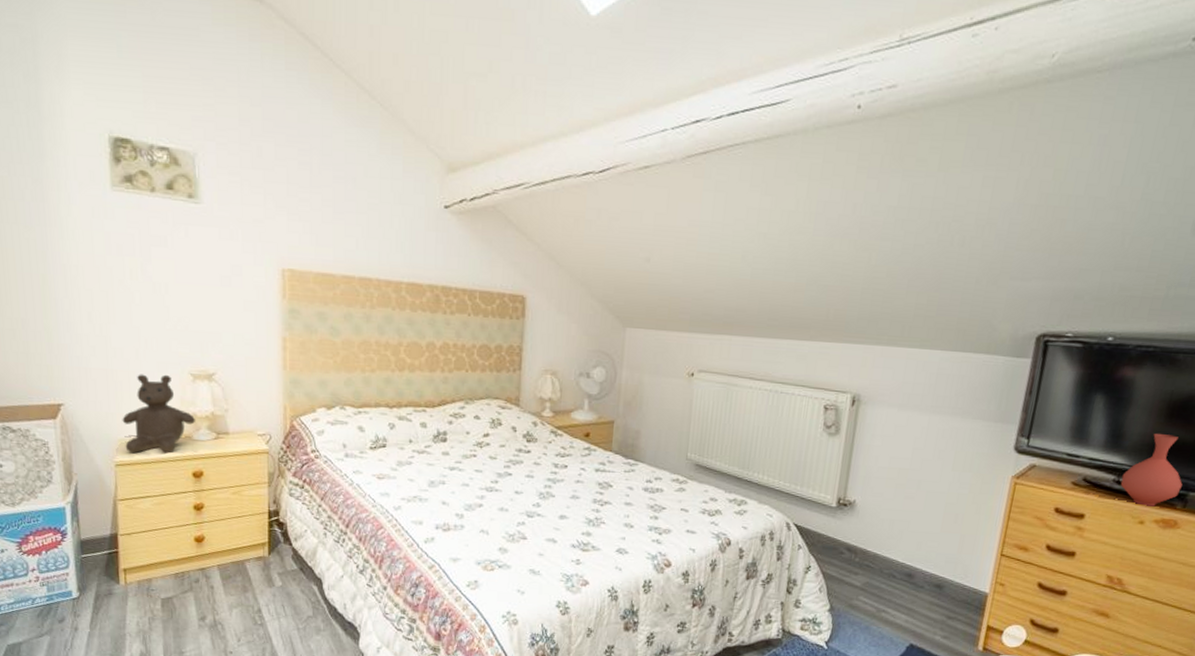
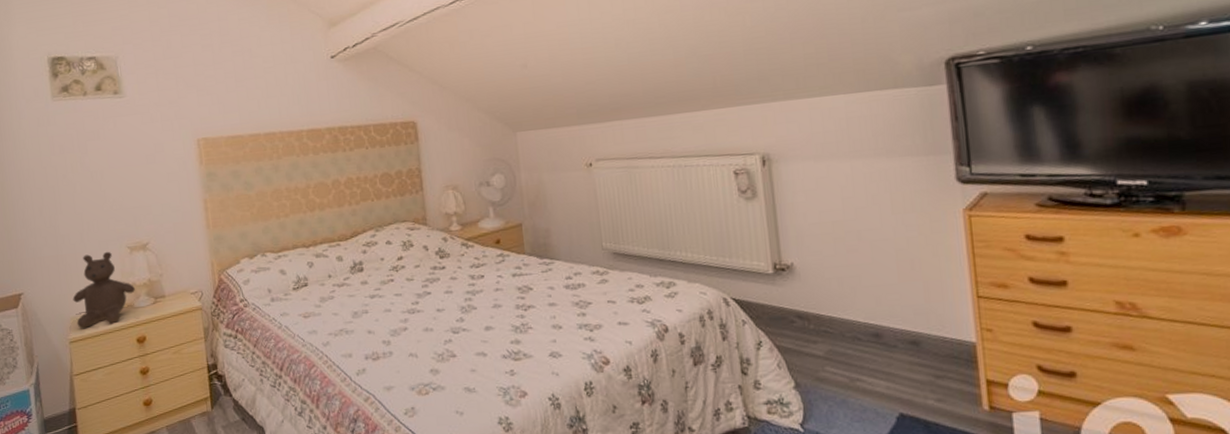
vase: present [1120,434,1183,506] -> none [1094,133,1172,217]

